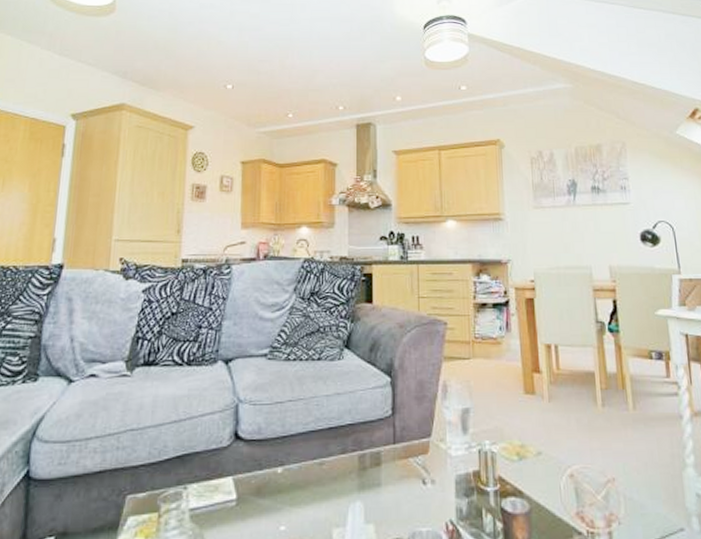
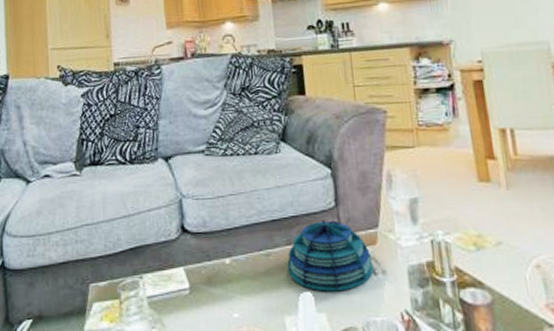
decorative bowl: none [340,429,423,502] -> present [287,220,374,292]

